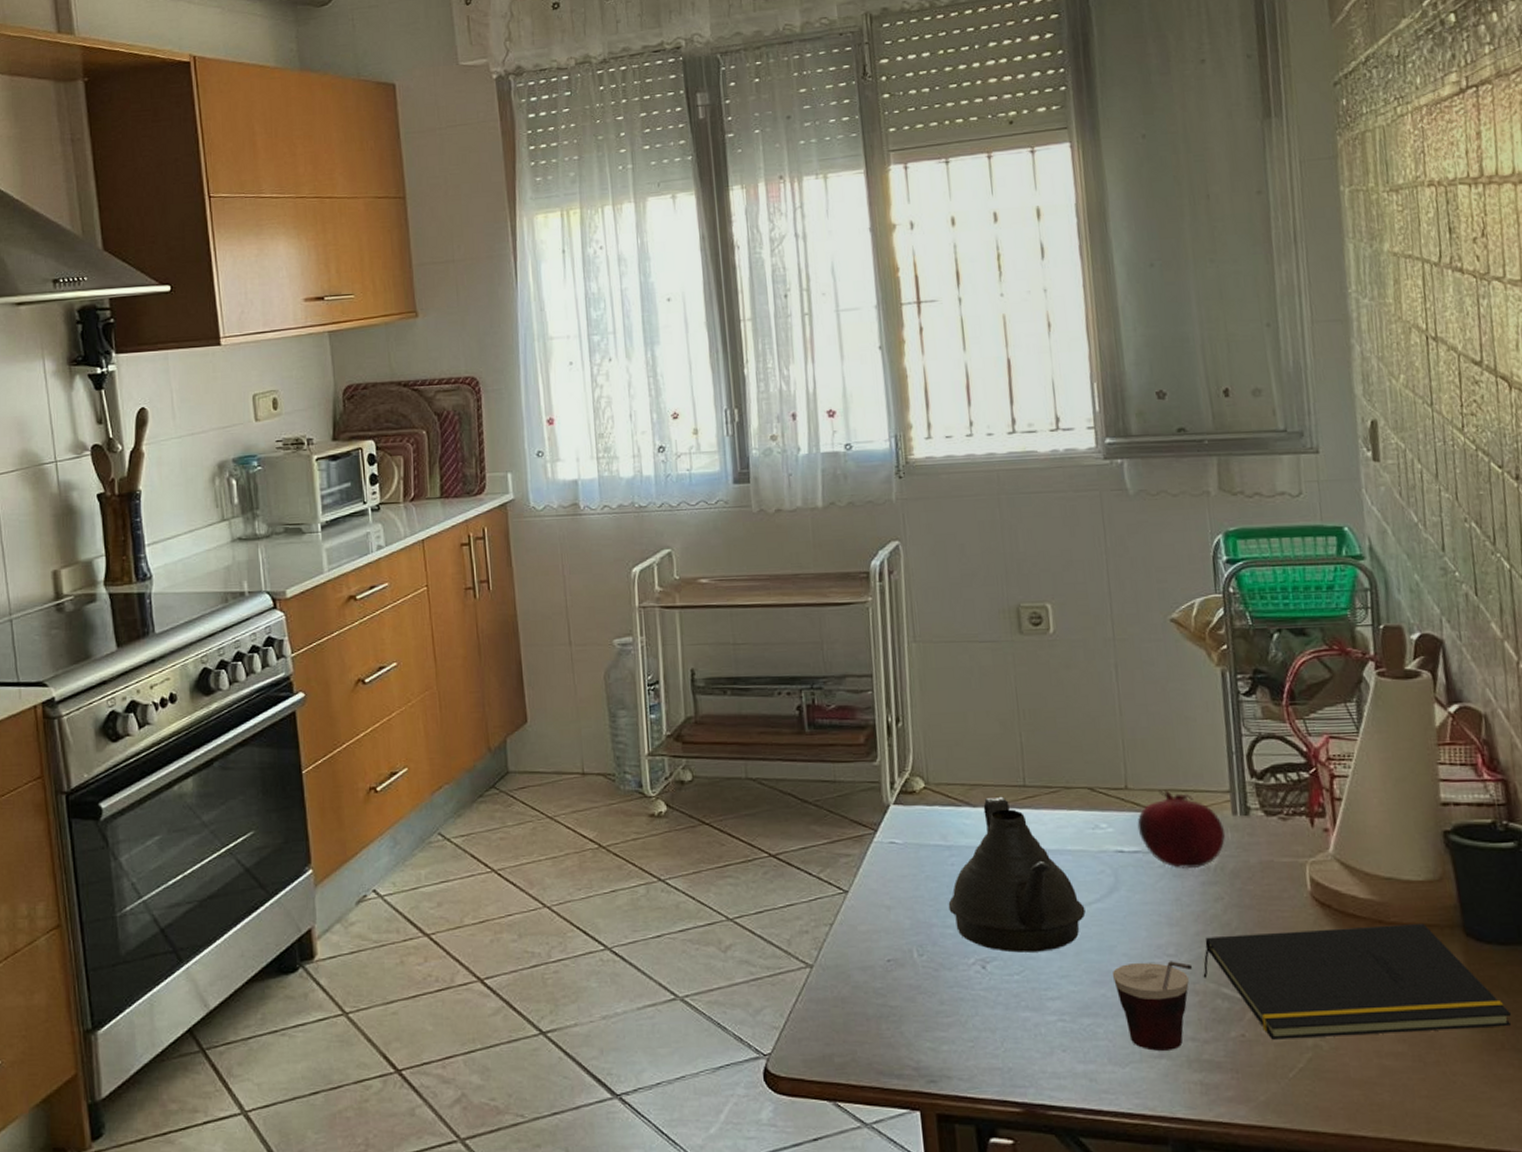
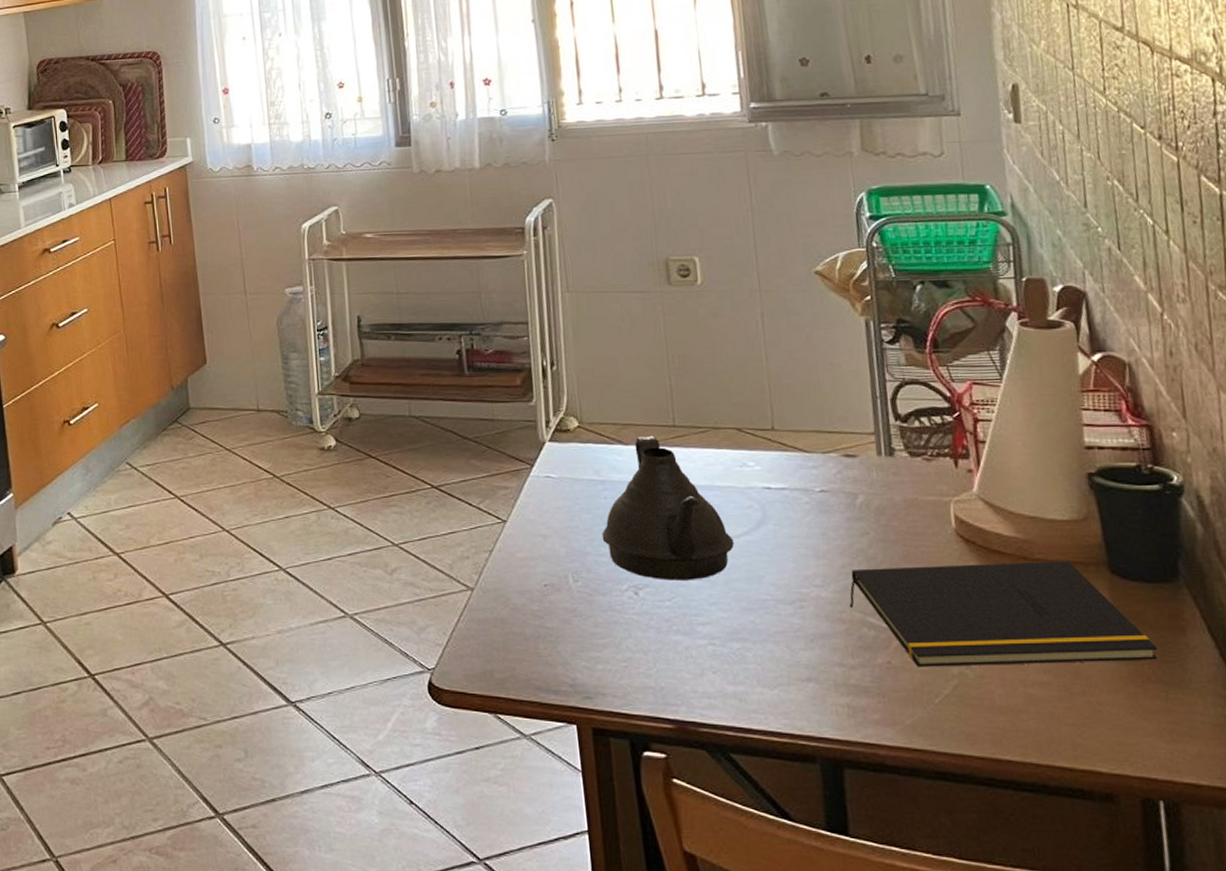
cup: present [1112,961,1193,1051] -> none [760,591,840,675]
fruit: present [1137,789,1225,869] -> none [783,431,870,506]

